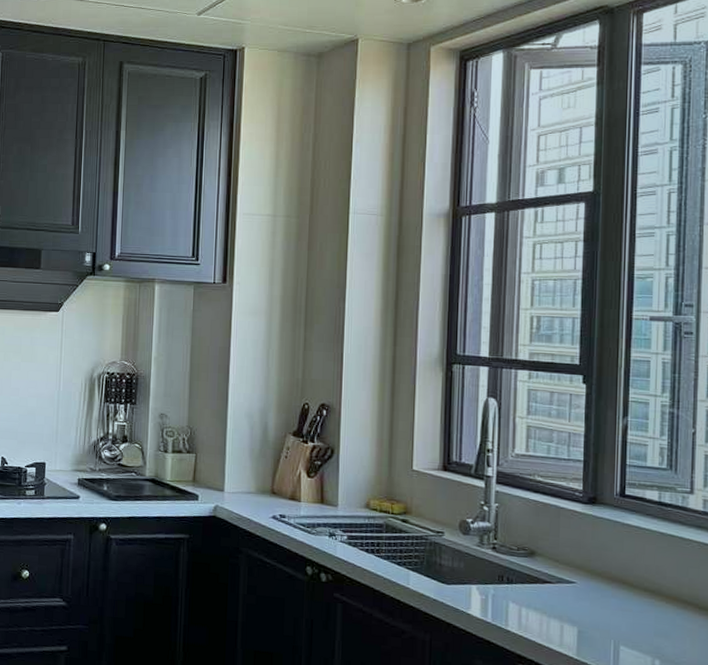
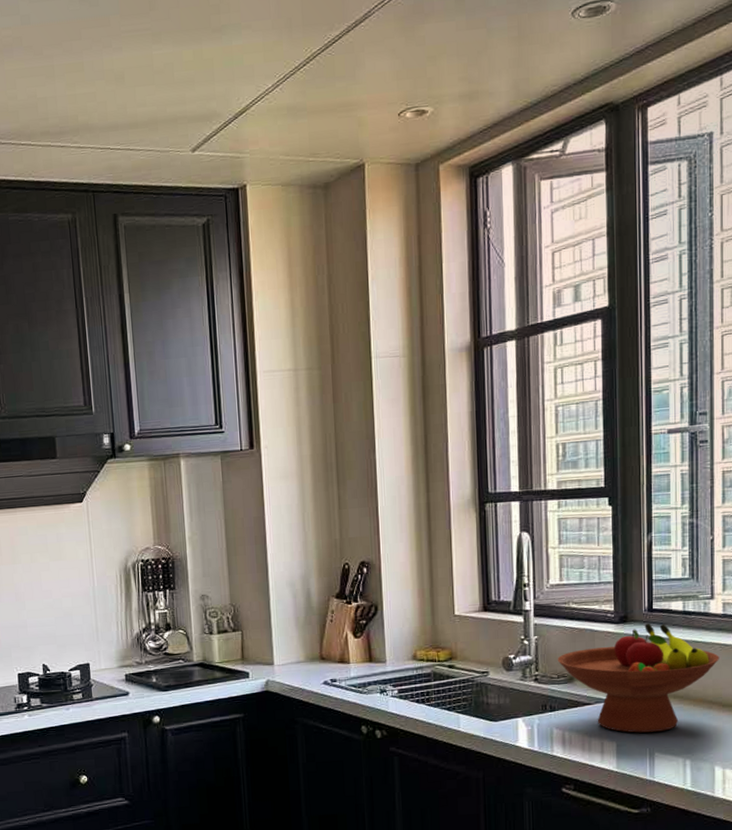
fruit bowl: none [518,508,697,625] -> present [557,623,719,733]

